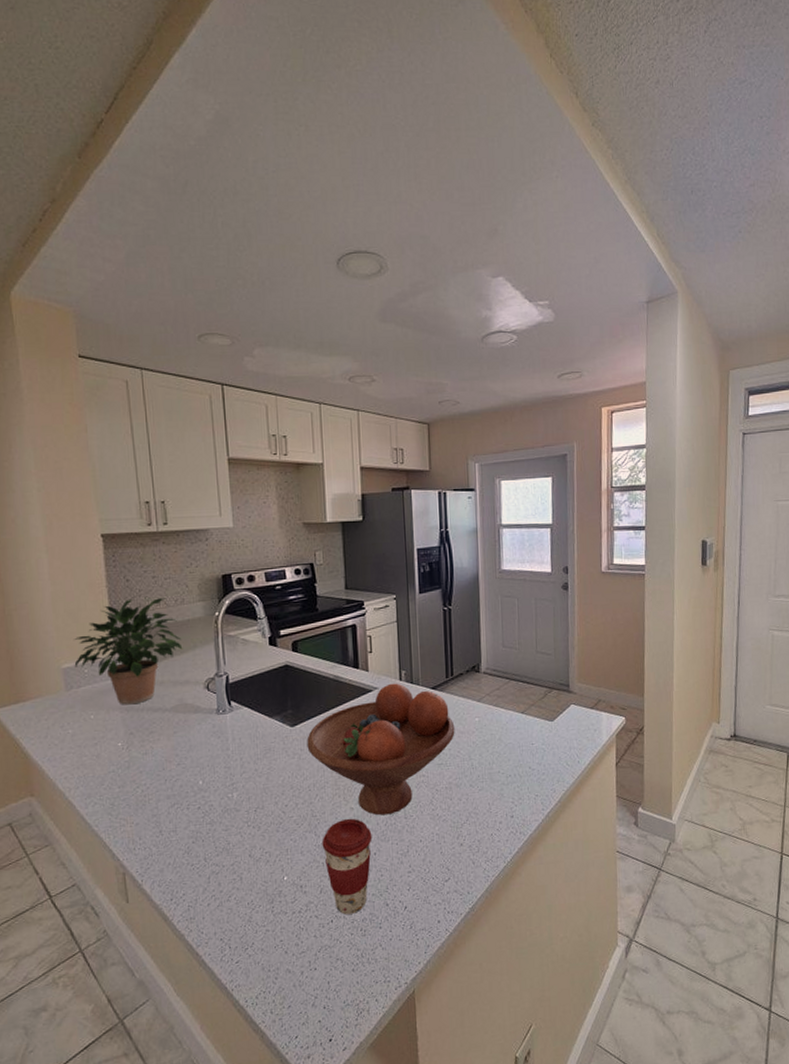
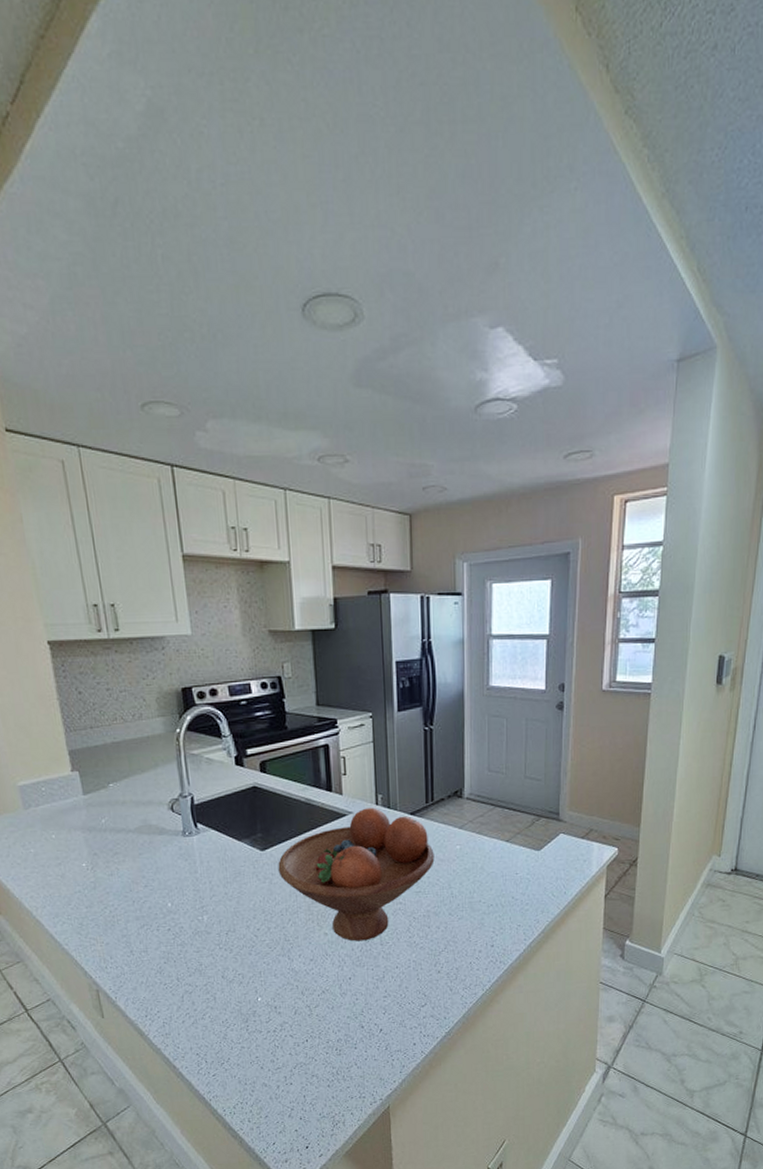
potted plant: present [74,598,183,705] -> none [28,712,144,825]
coffee cup: present [322,818,372,915] -> none [295,943,347,1035]

